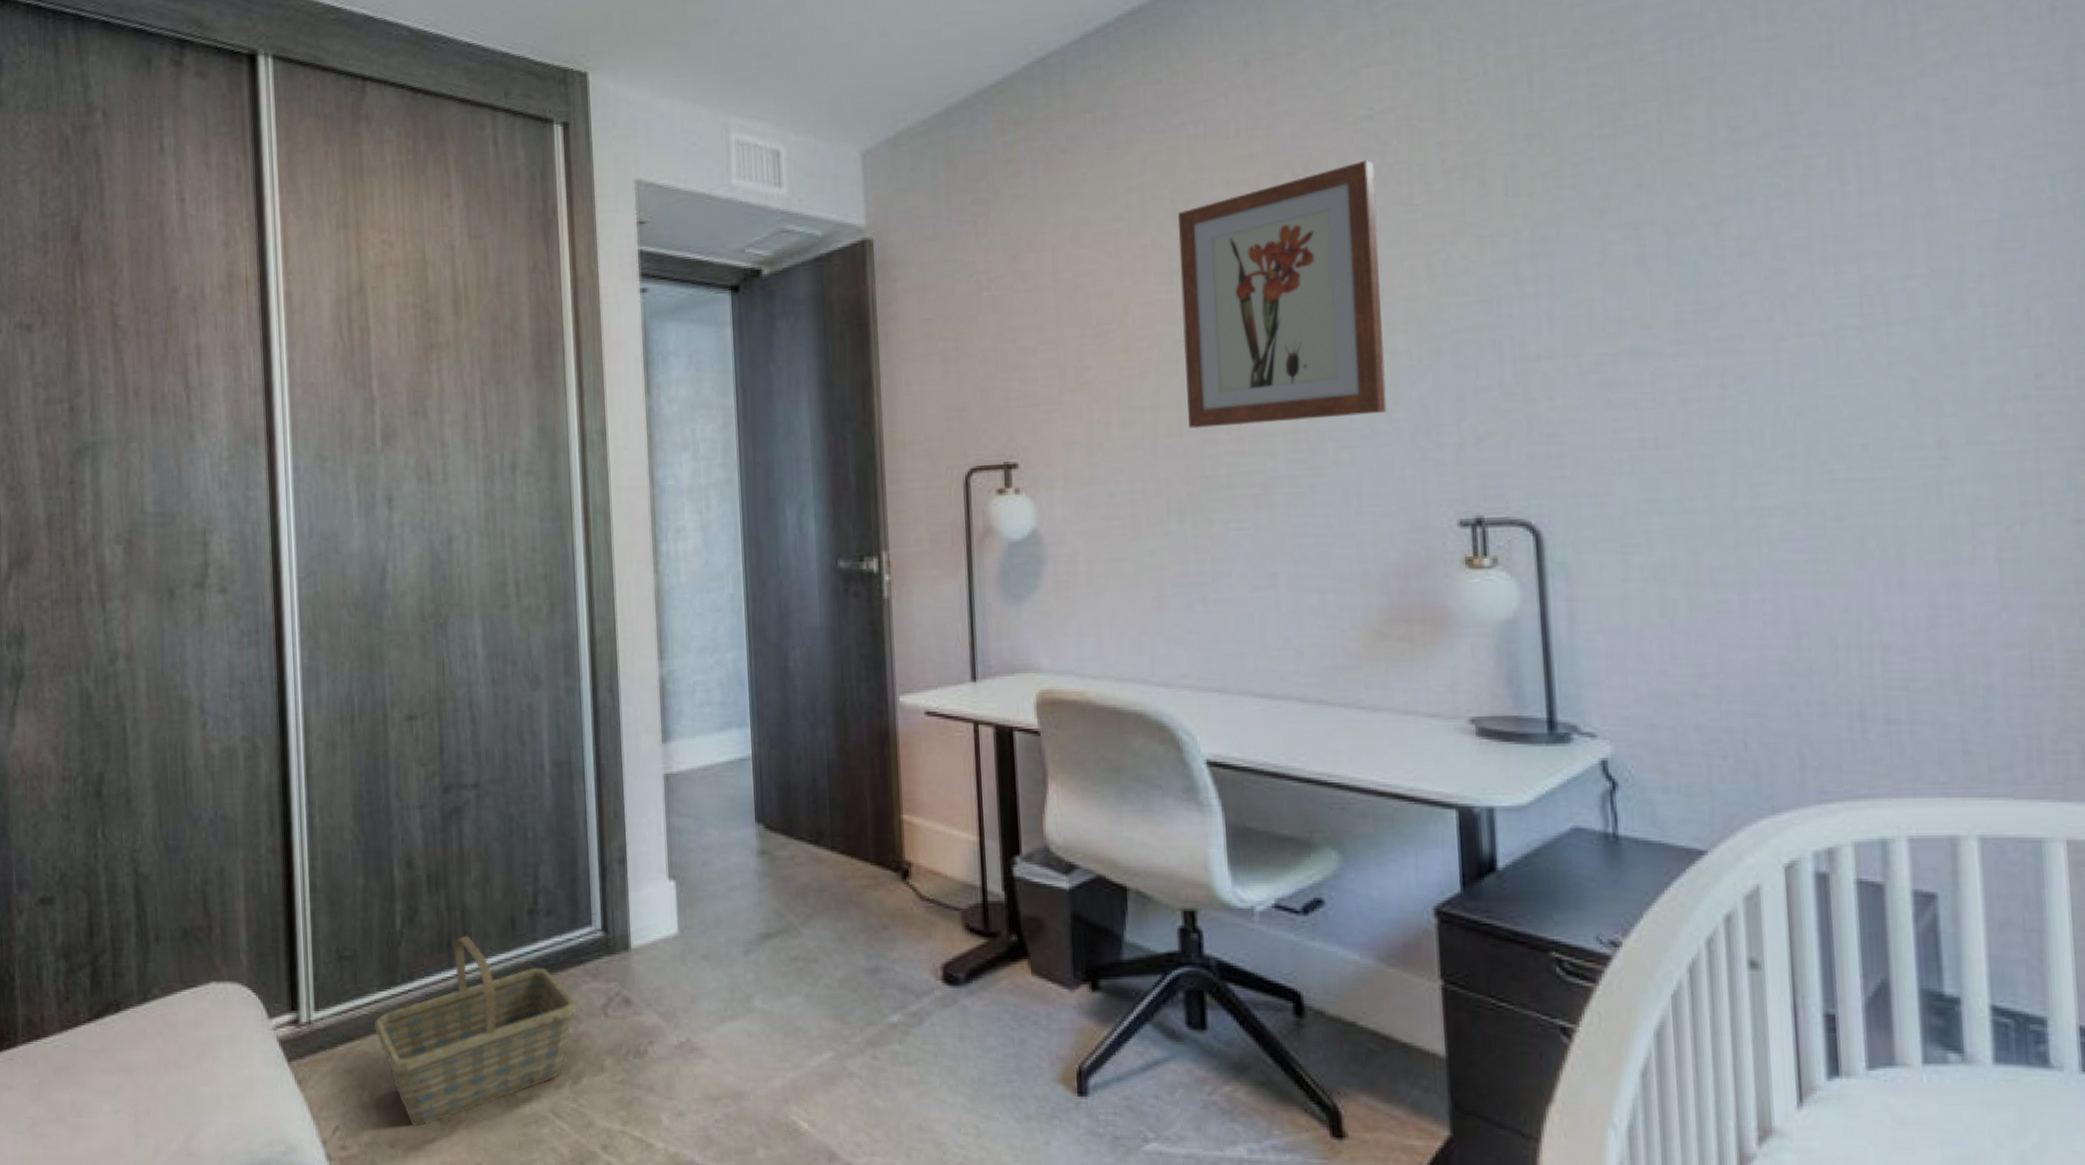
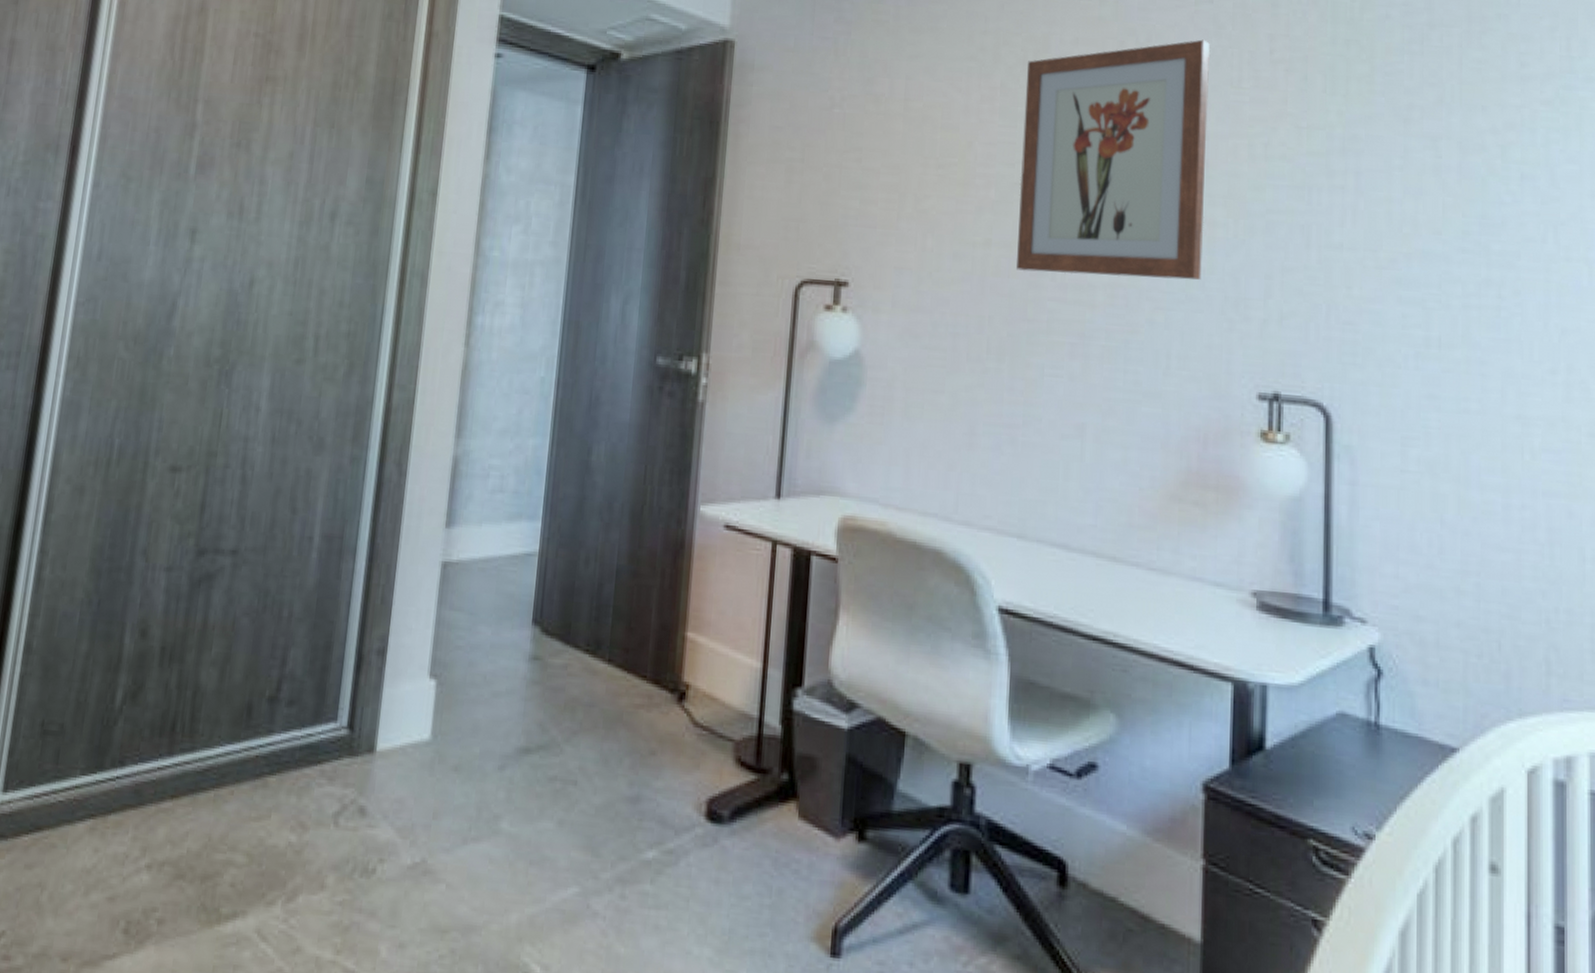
basket: present [374,935,578,1126] -> none [69,719,307,938]

